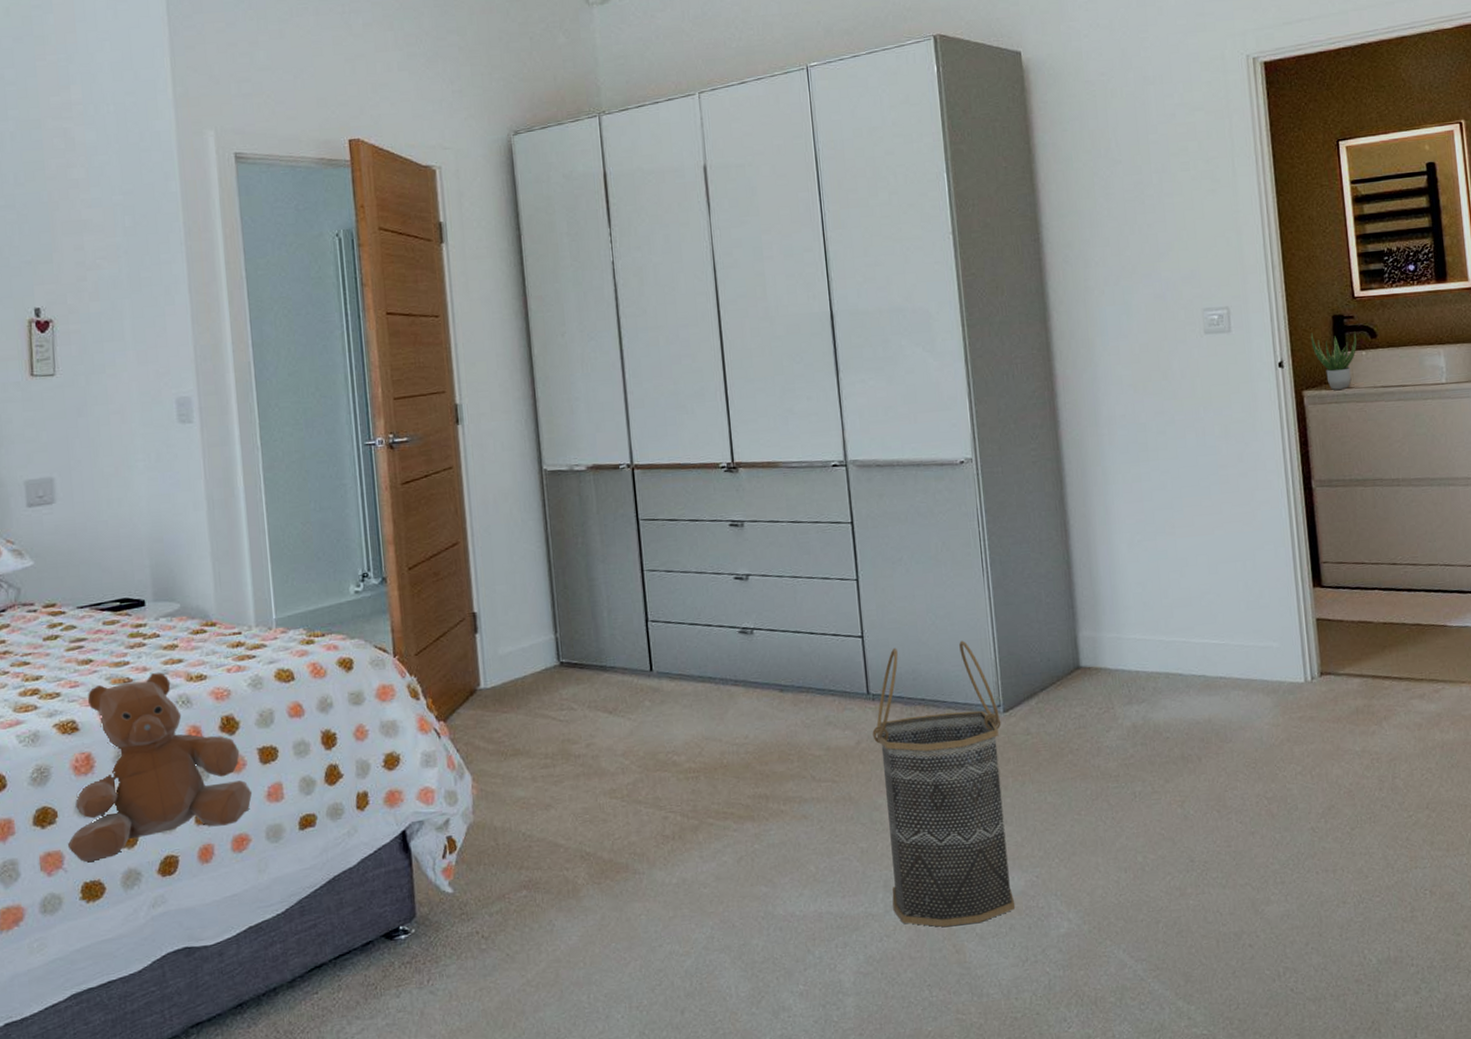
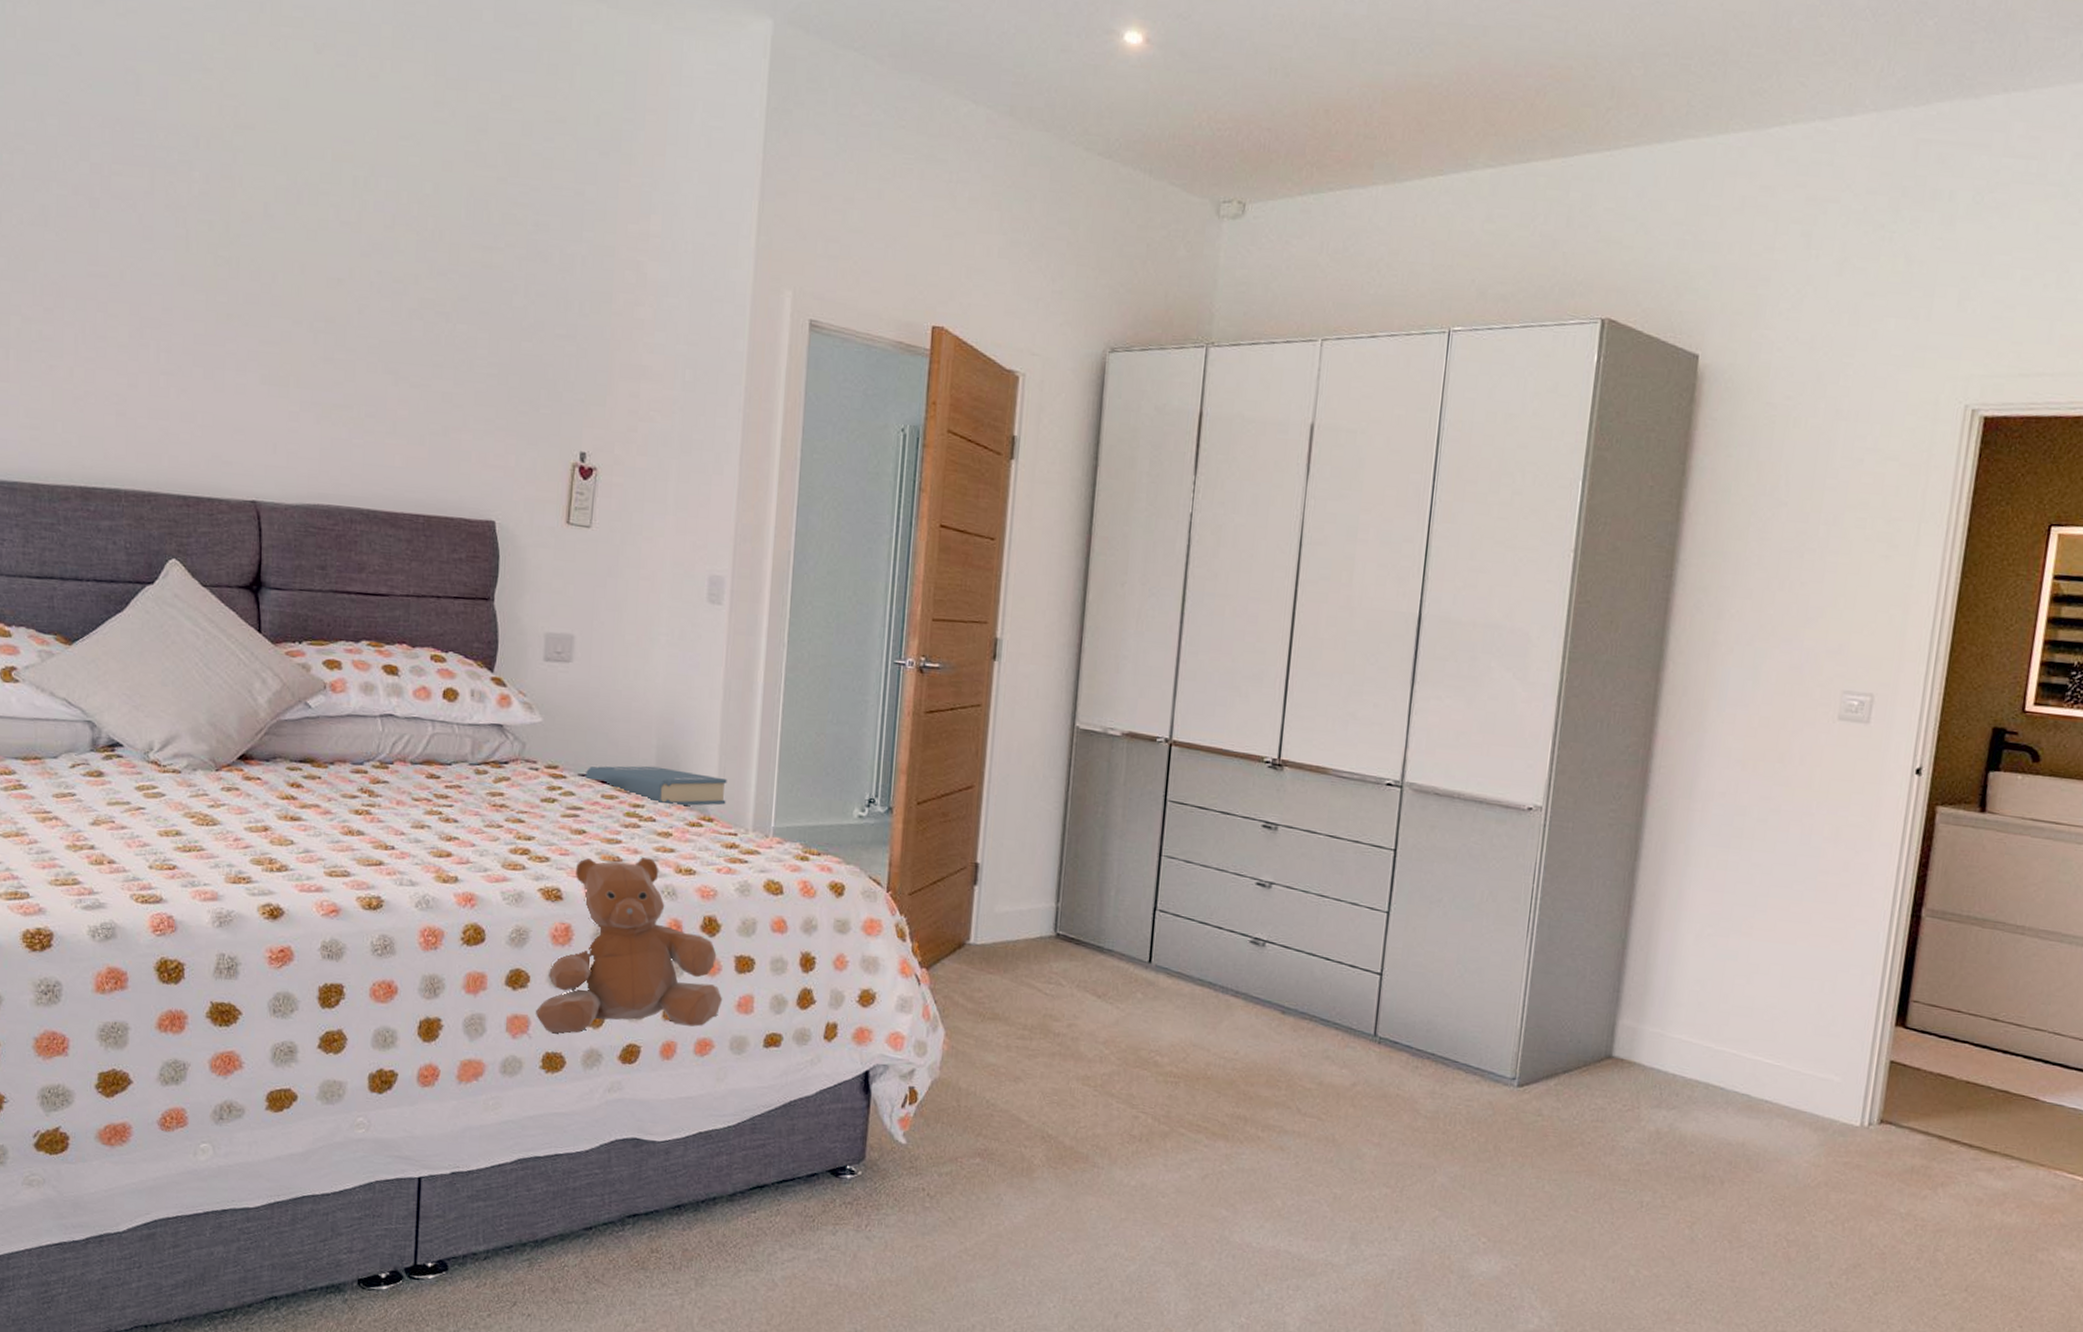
book: none [84,582,226,619] -> present [586,766,727,807]
basket: present [872,640,1016,928] -> none [1355,993,1513,1298]
potted plant: present [1310,331,1357,391] -> none [1960,742,2016,814]

